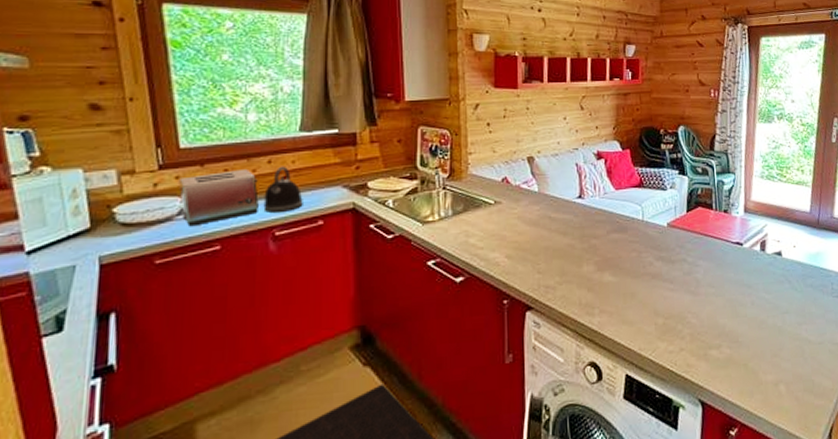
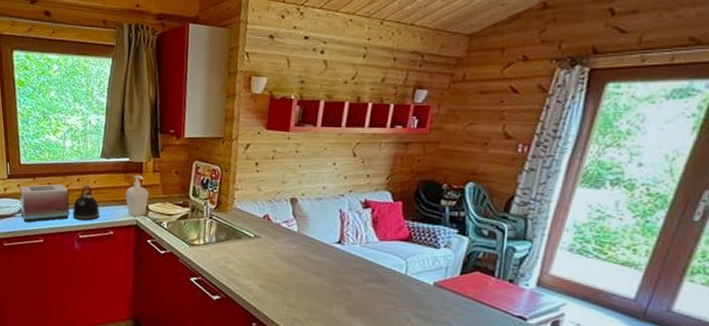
soap bottle: none [336,148,367,199] -> present [125,174,149,217]

